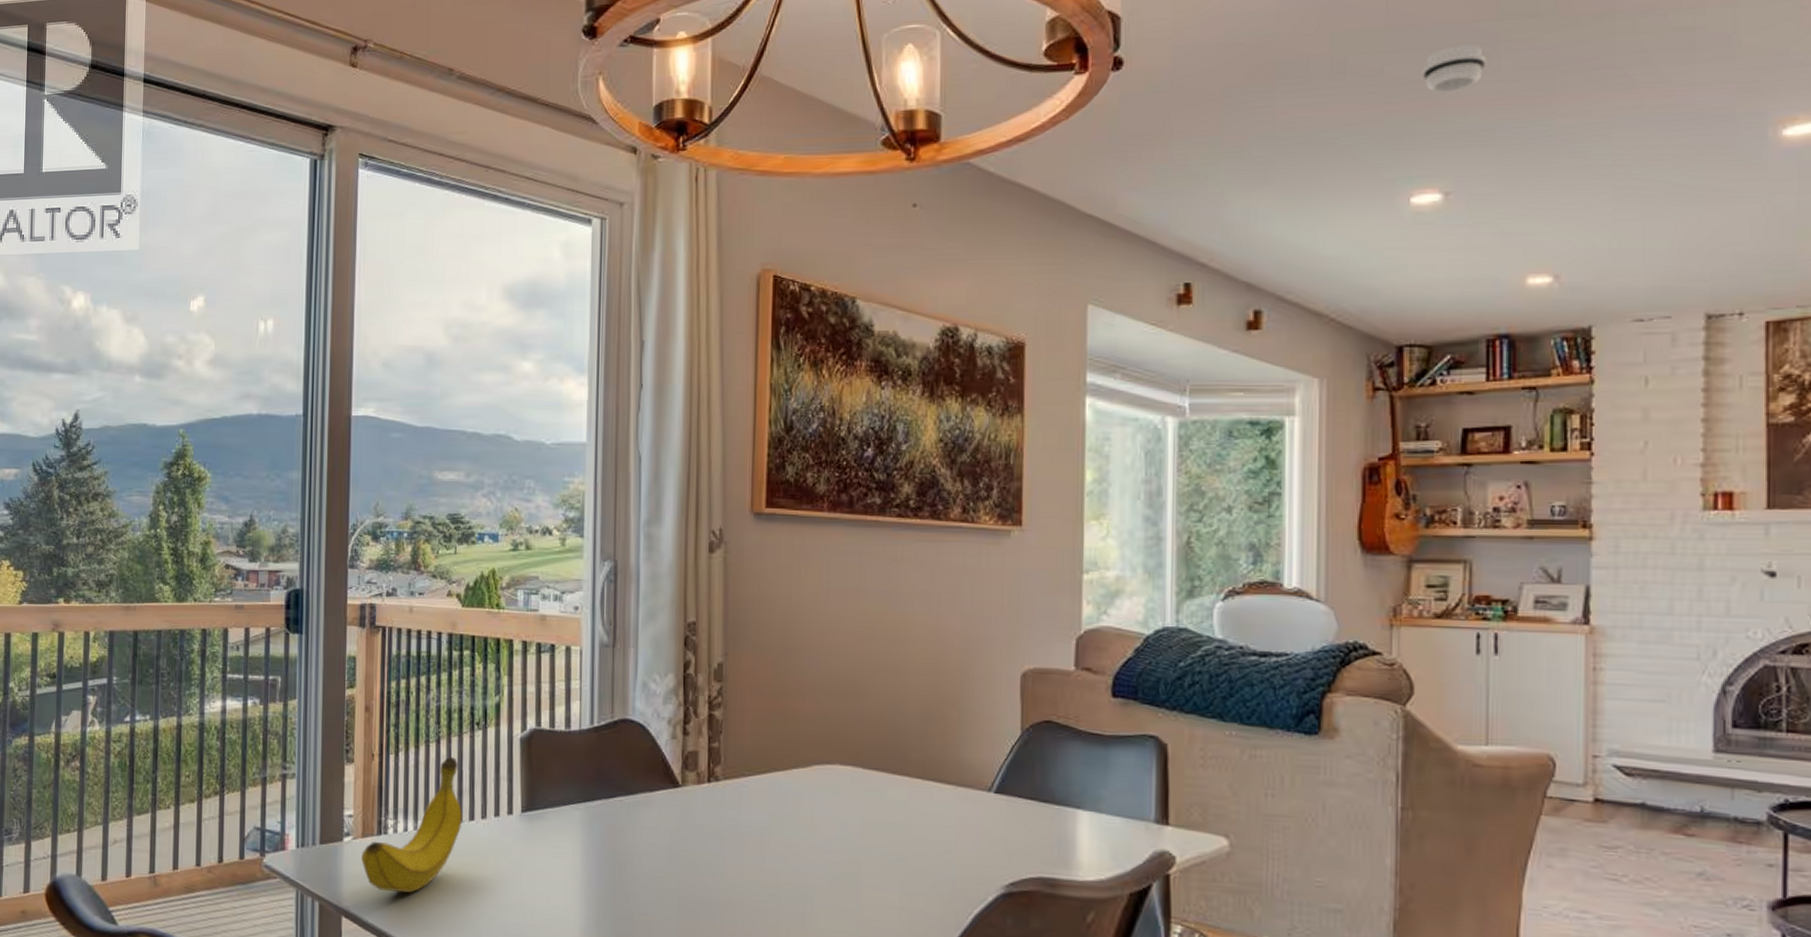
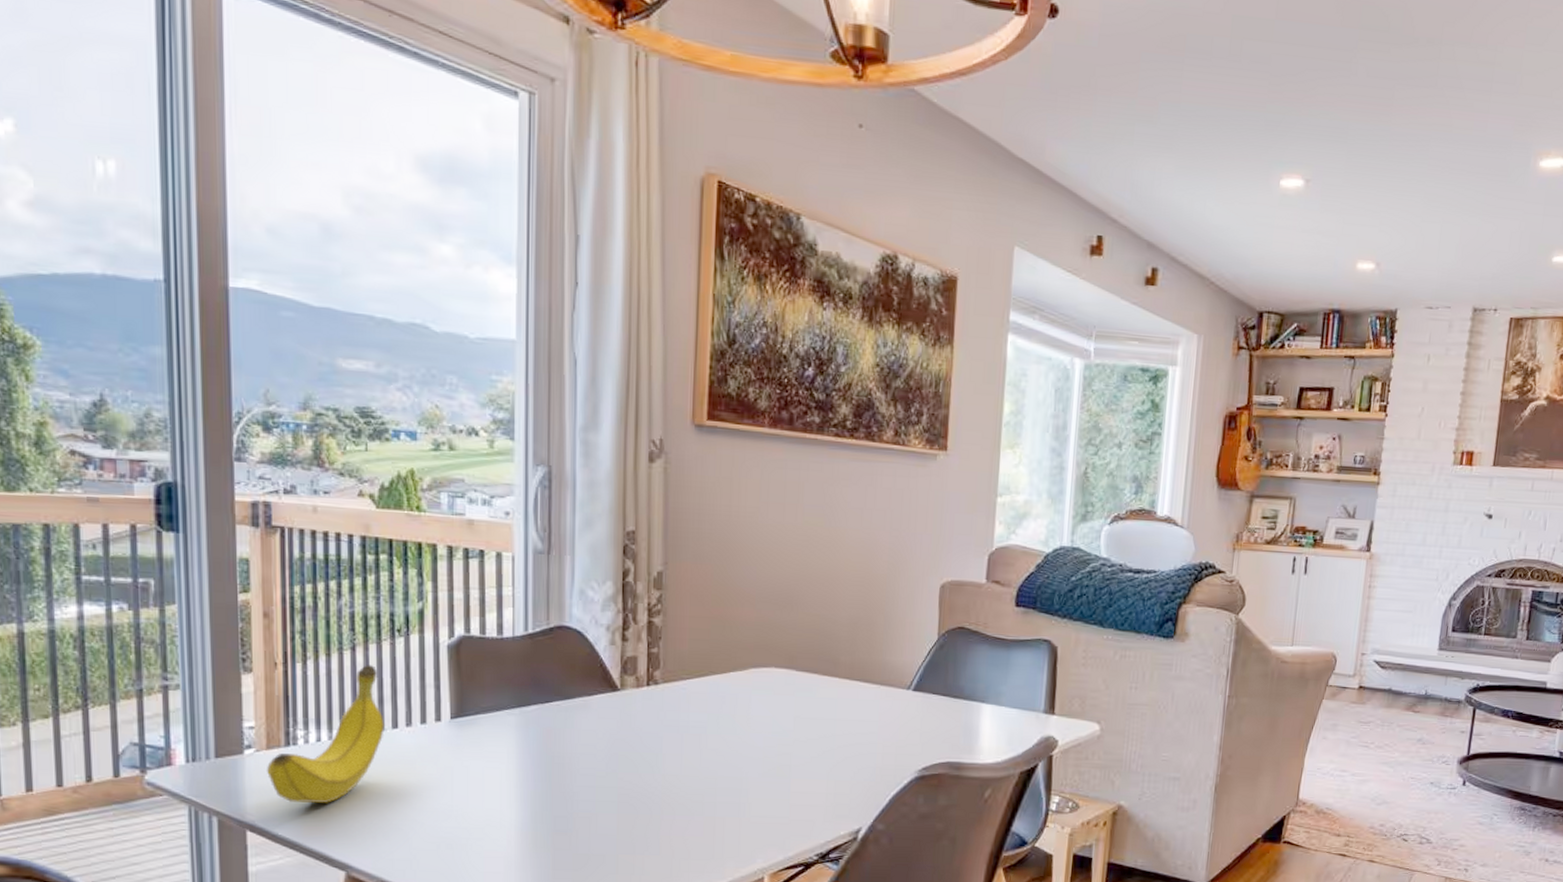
smoke detector: present [1423,44,1487,92] -> none [1299,46,1348,89]

